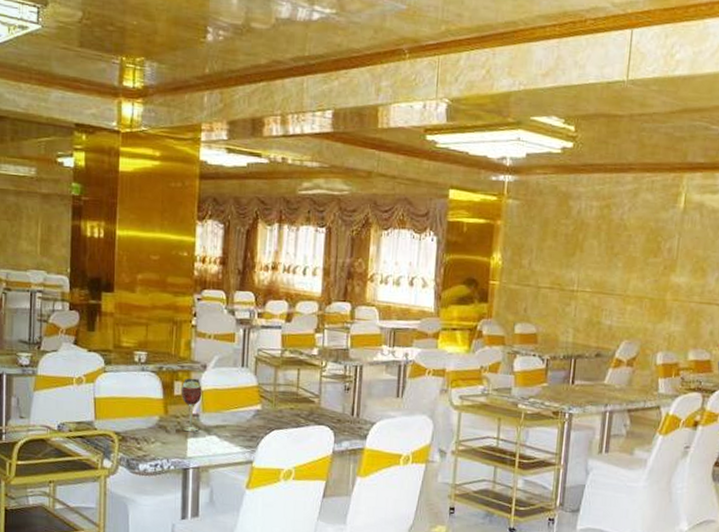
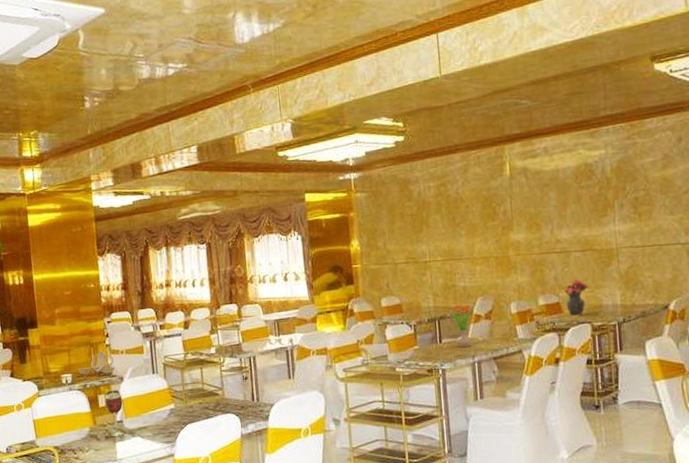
tea set: none [154,330,201,363] -> present [77,350,117,378]
flower arrangement: none [589,345,615,394] -> present [449,305,472,348]

